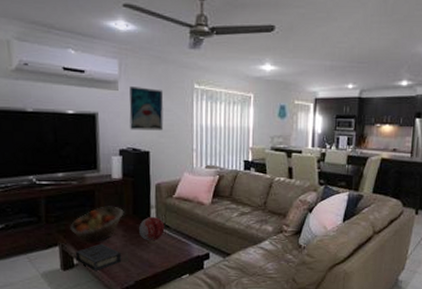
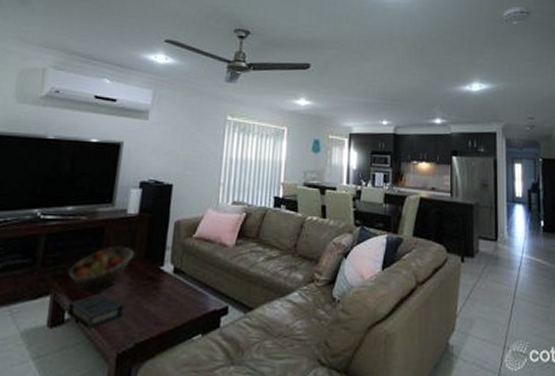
wall art: present [129,87,164,131] -> none [155,117,194,162]
decorative orb: present [138,216,165,241] -> none [148,259,180,291]

